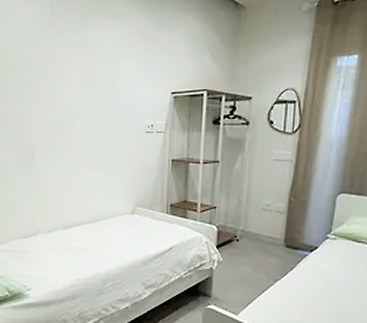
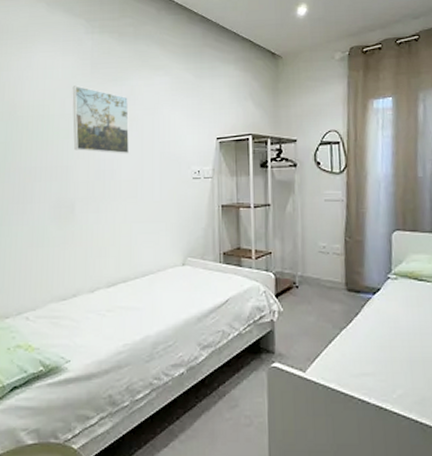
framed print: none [33,34,87,106] -> present [72,85,130,154]

